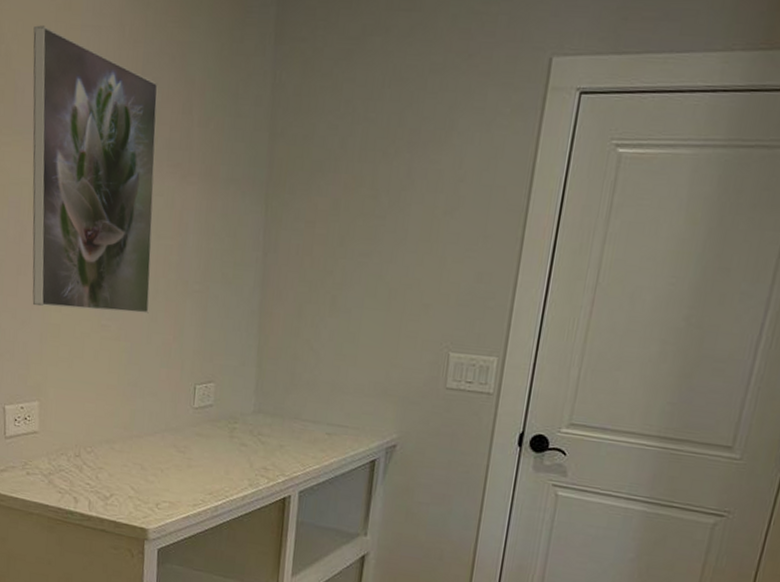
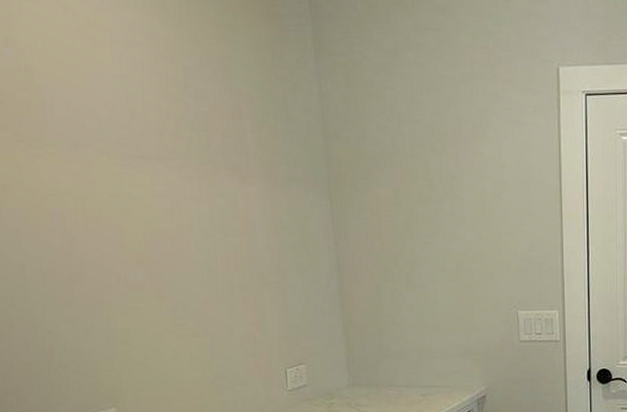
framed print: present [32,25,158,314] -> none [55,41,226,314]

